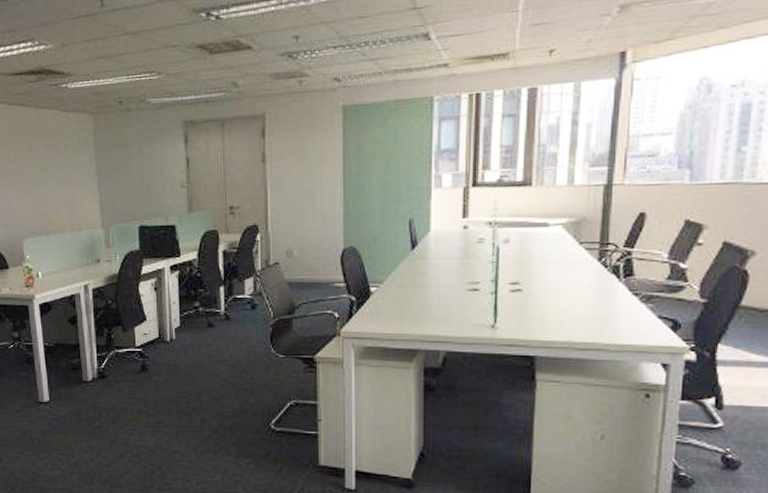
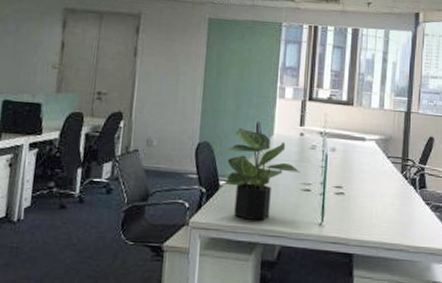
potted plant: none [377,227,466,326] -> present [225,127,300,221]

